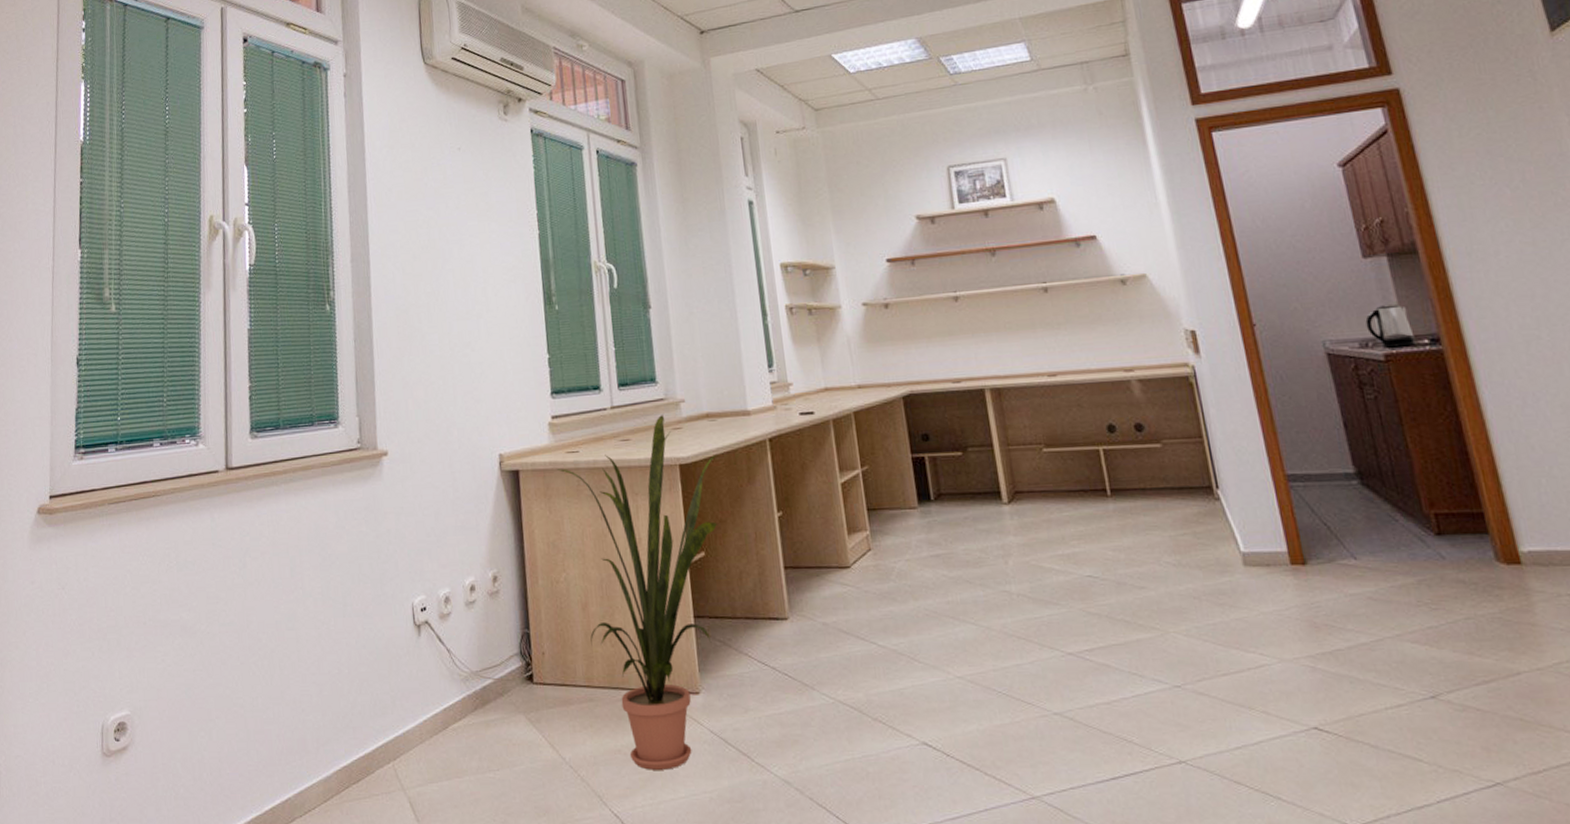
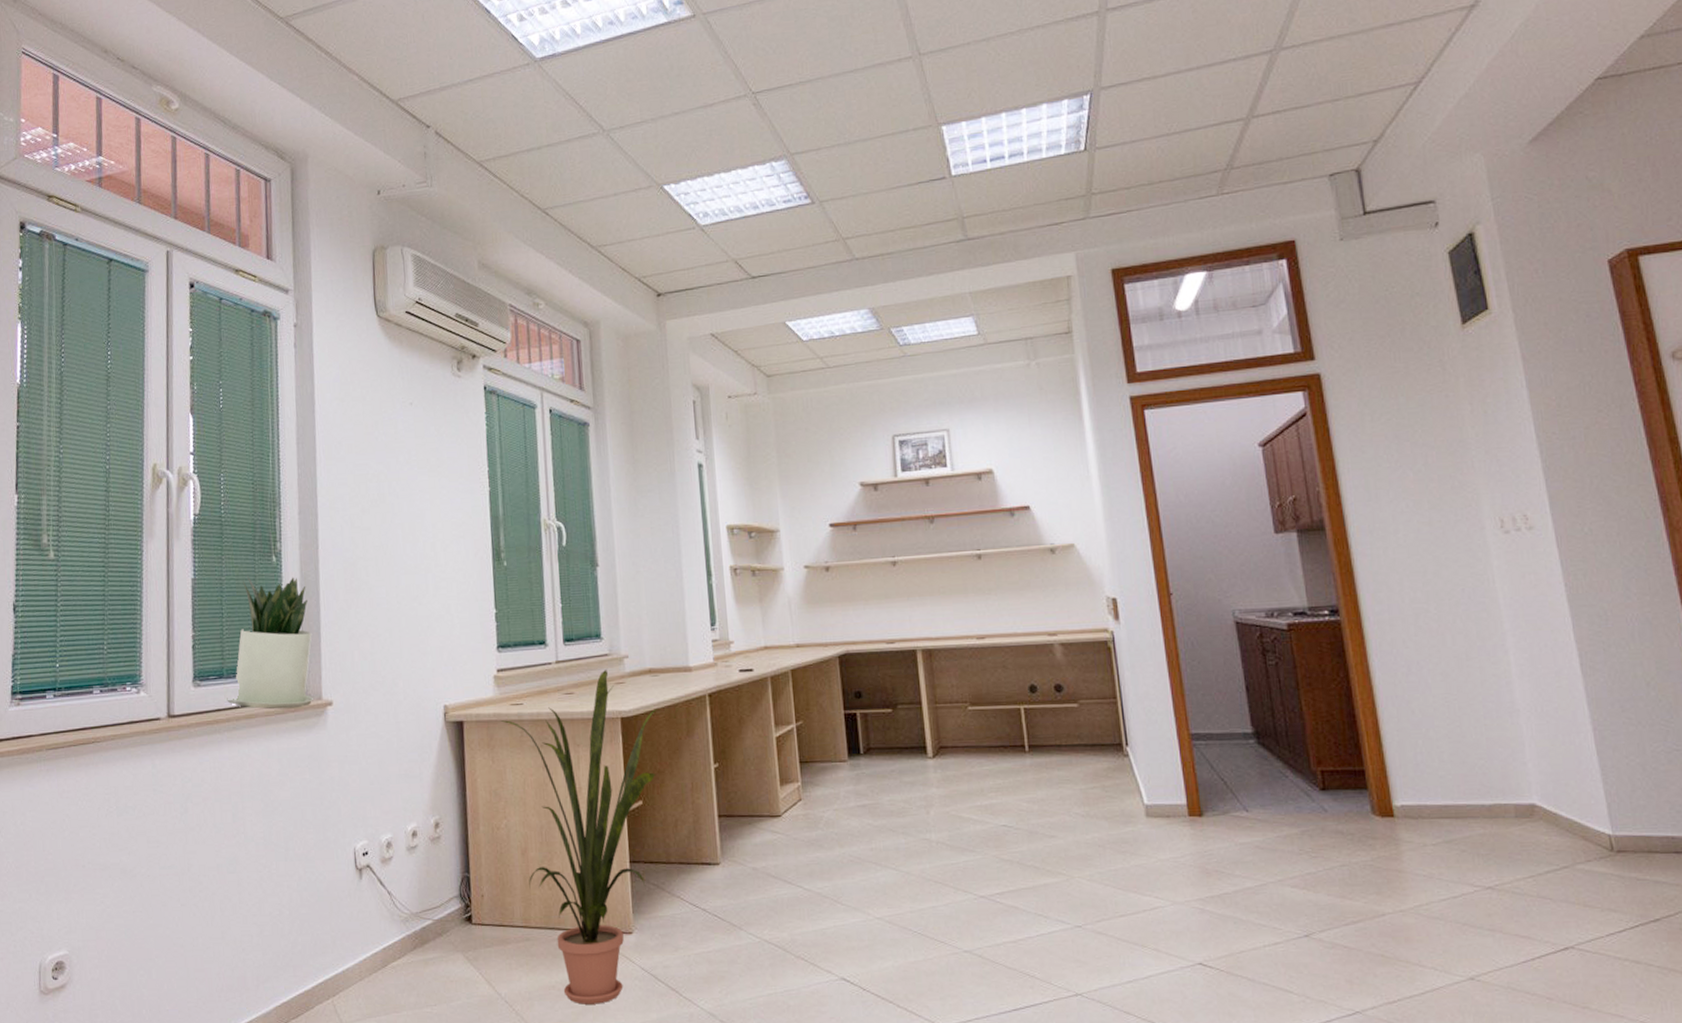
planter: none [283,325,370,461] -> present [227,576,314,710]
kettle: present [1365,303,1416,348] -> none [1273,576,1317,618]

